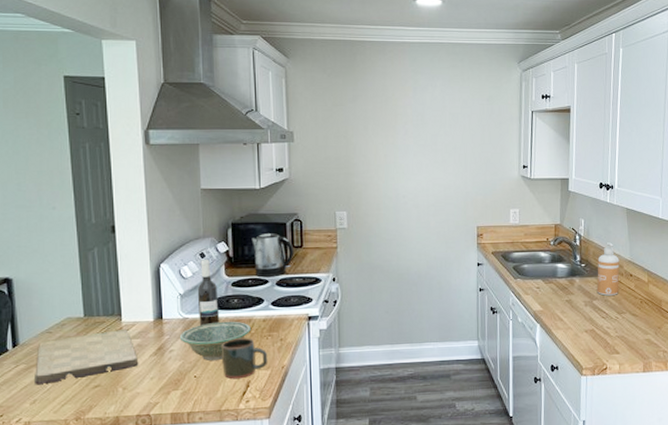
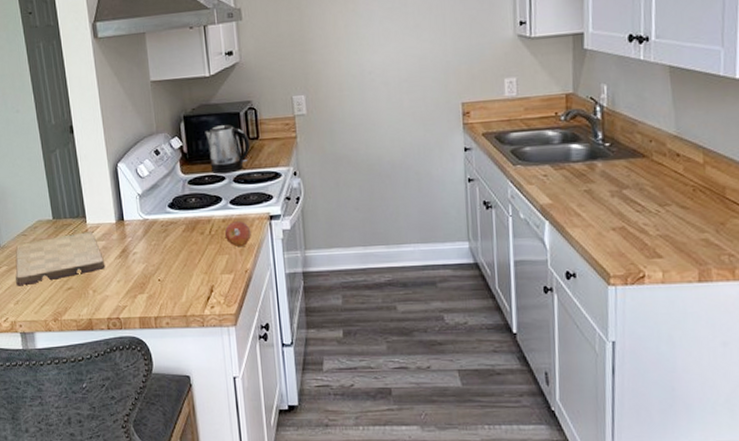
bowl: present [179,321,251,361] -> none [141,221,211,263]
wine bottle: present [197,259,220,326] -> none [154,157,180,228]
mug: present [221,338,268,379] -> none [182,240,231,283]
fruit: none [265,321,290,345] -> present [225,221,251,248]
soap dispenser: present [596,242,620,296] -> none [627,112,661,183]

